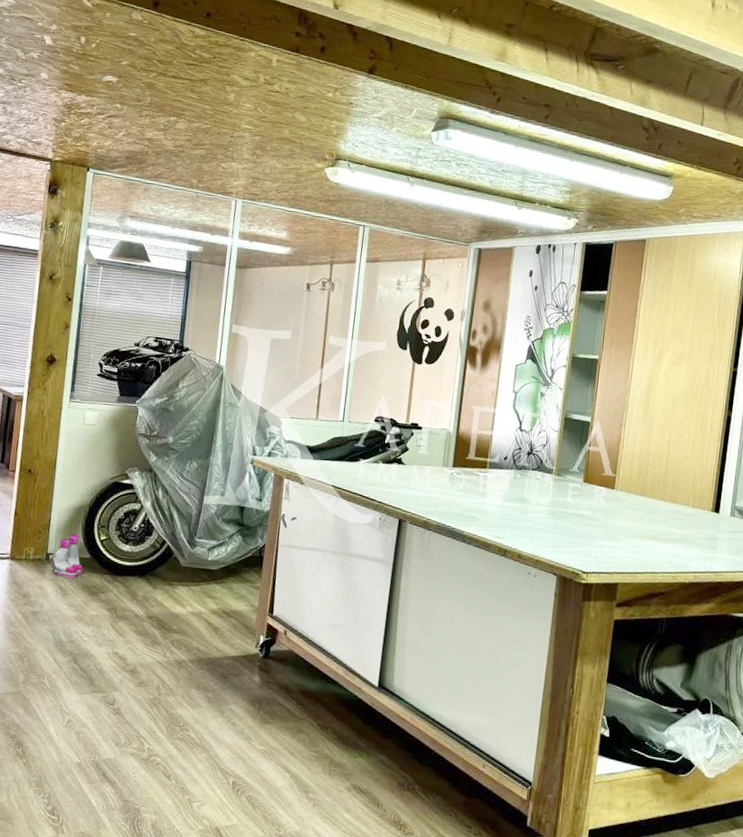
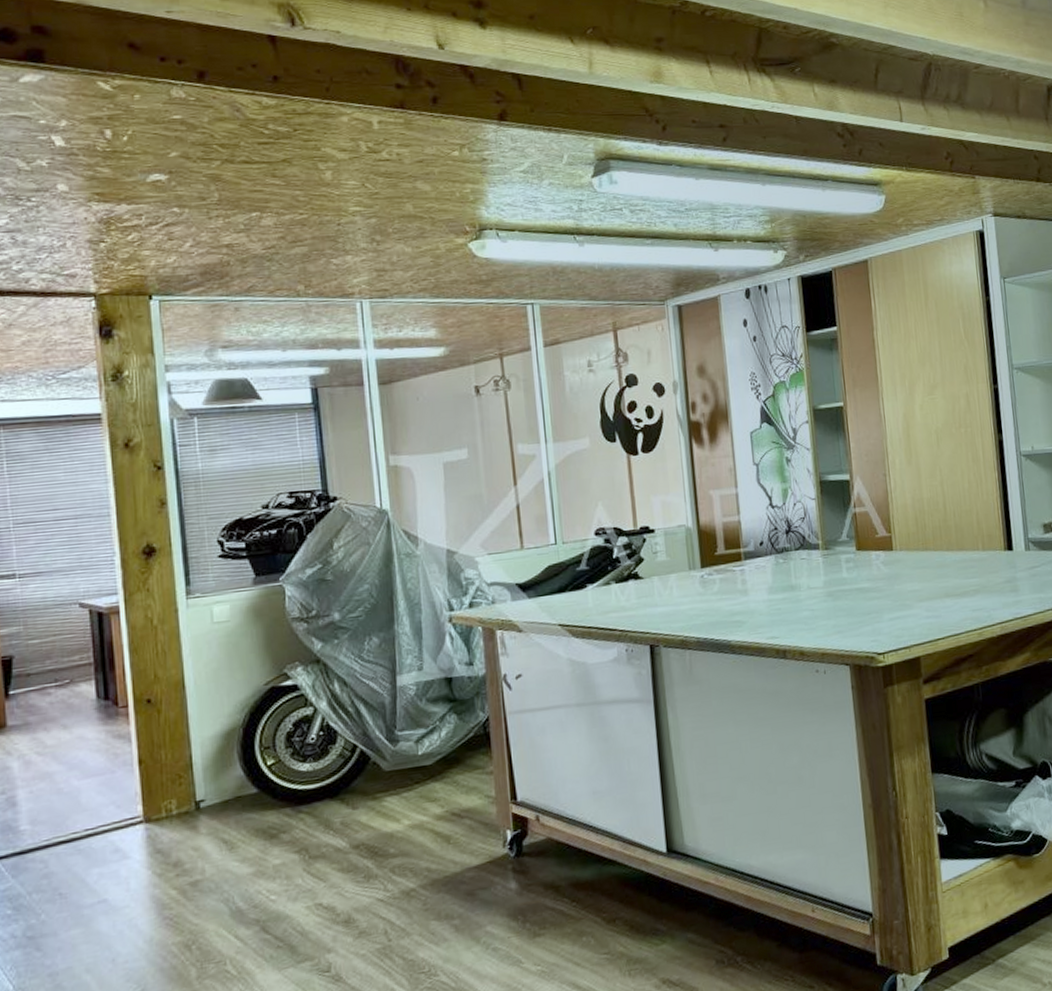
boots: present [51,533,84,578] -> none [203,766,252,828]

